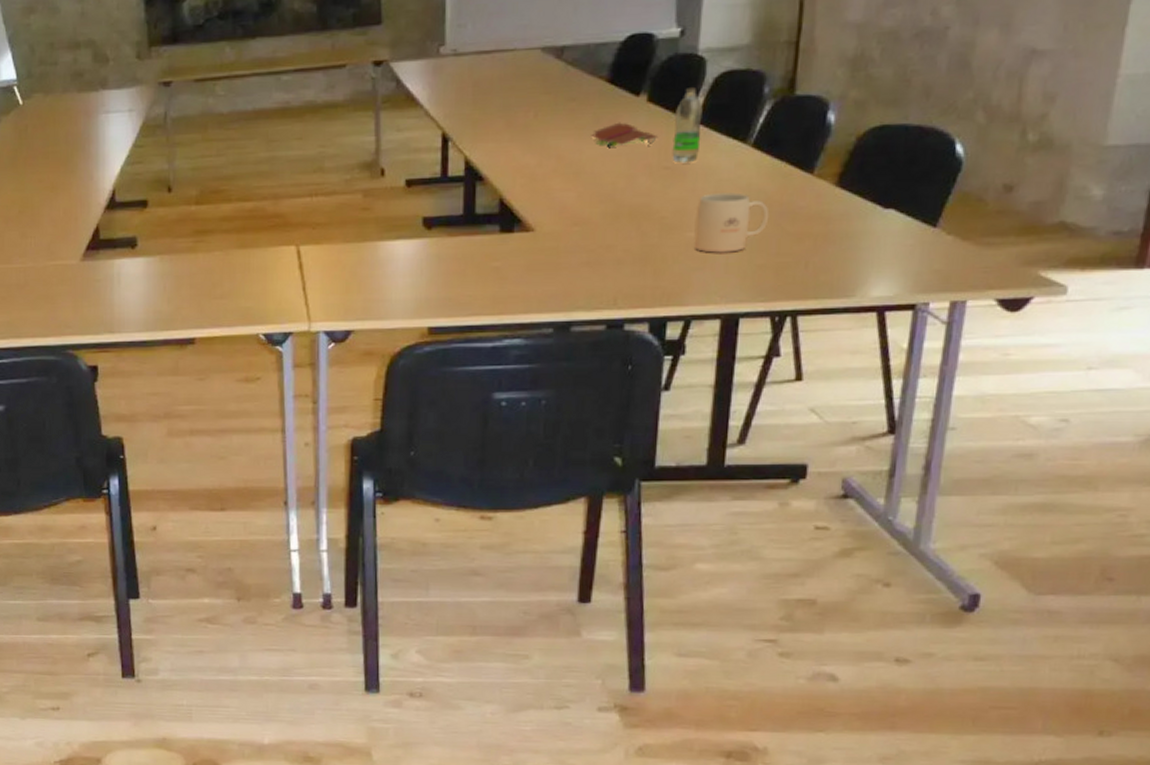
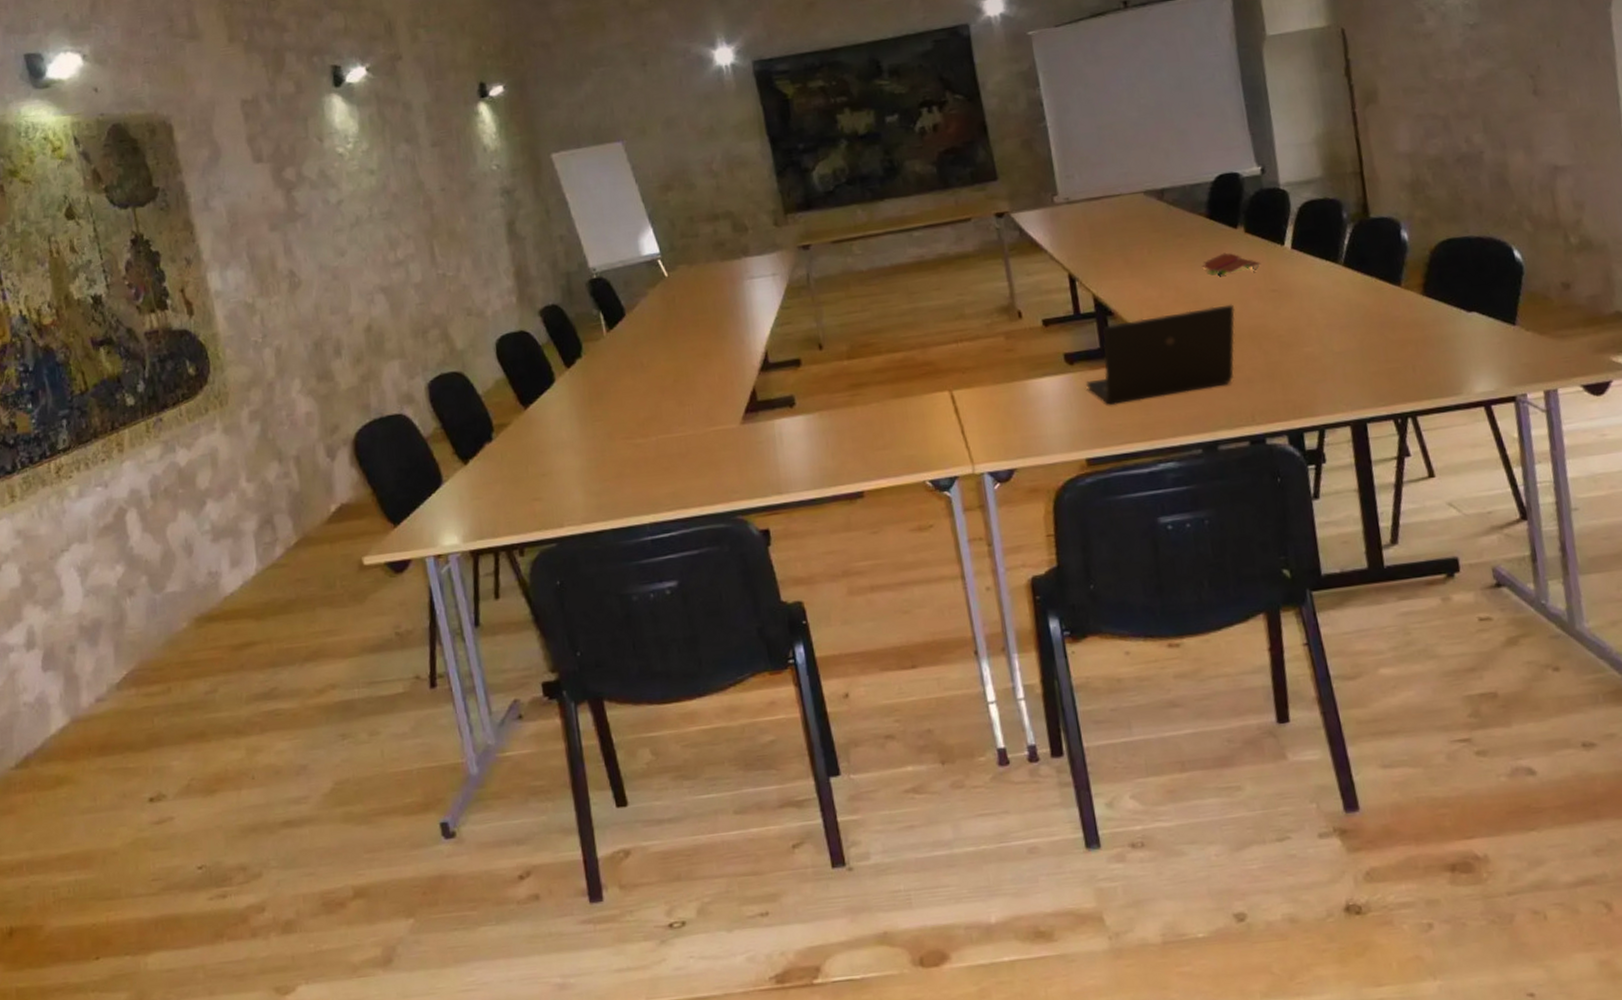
laptop: none [441,179,618,274] -> present [1086,304,1235,404]
bottle: present [672,88,703,164] -> none [1271,217,1299,286]
mug: present [694,192,770,253] -> none [1307,308,1373,365]

